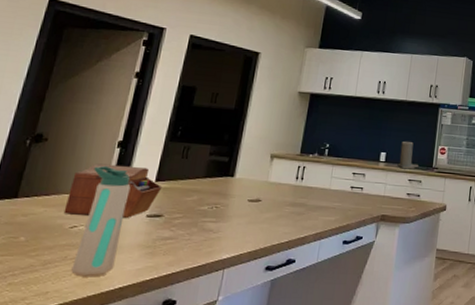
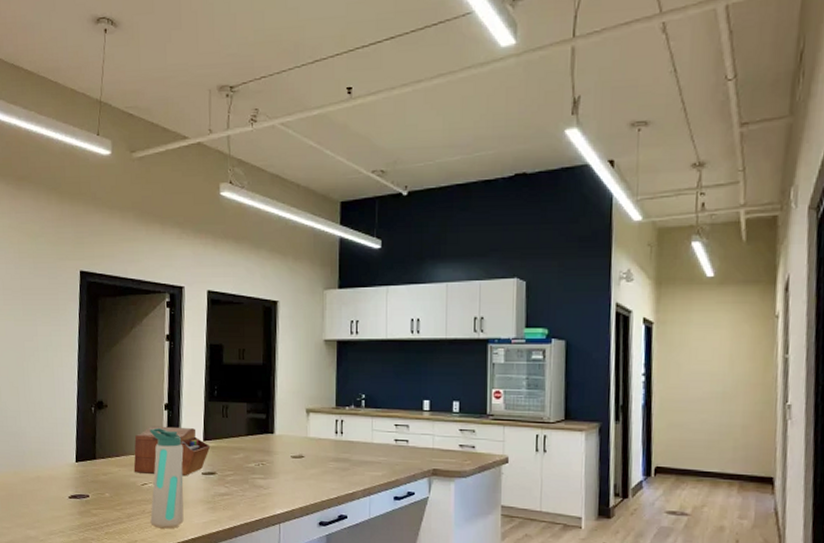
paper towel: present [397,141,420,170] -> none [444,387,471,418]

